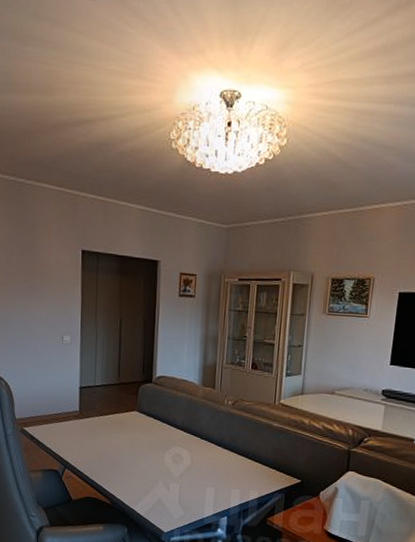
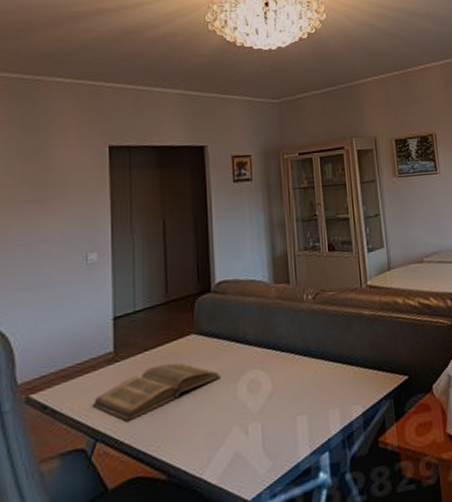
book: none [63,427,153,460] -> present [92,363,221,421]

